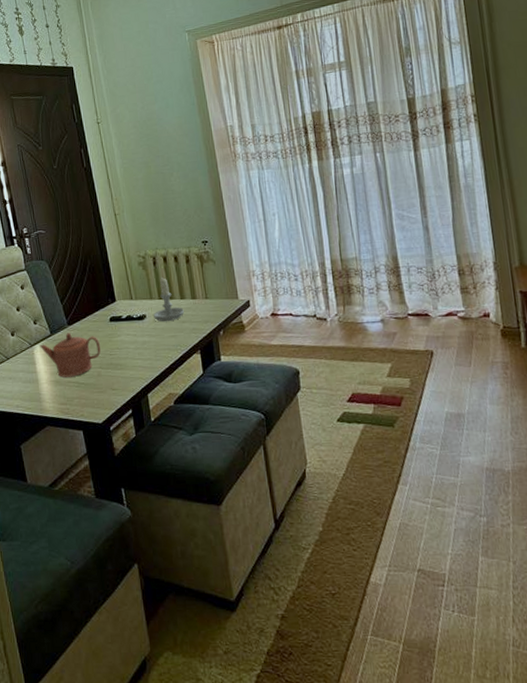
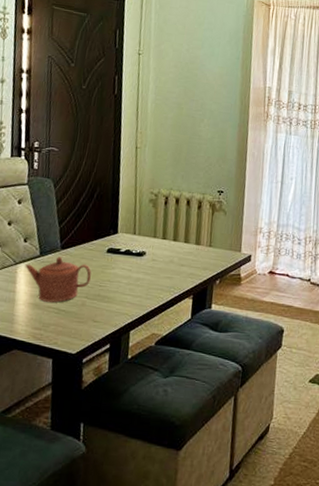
candle: present [153,276,184,322] -> none [153,217,185,263]

